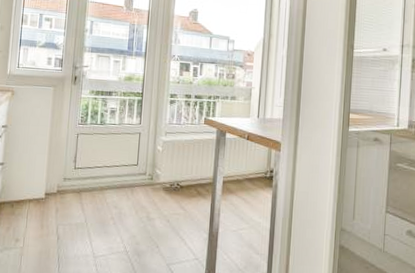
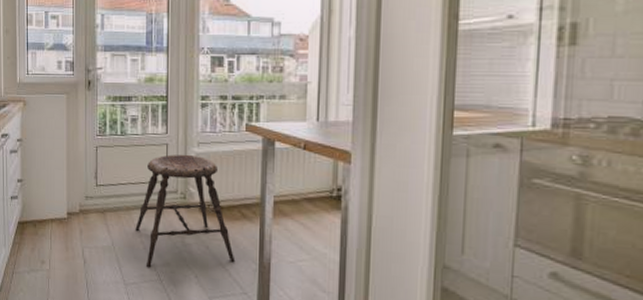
stool: none [107,142,191,241] -> present [135,154,236,268]

